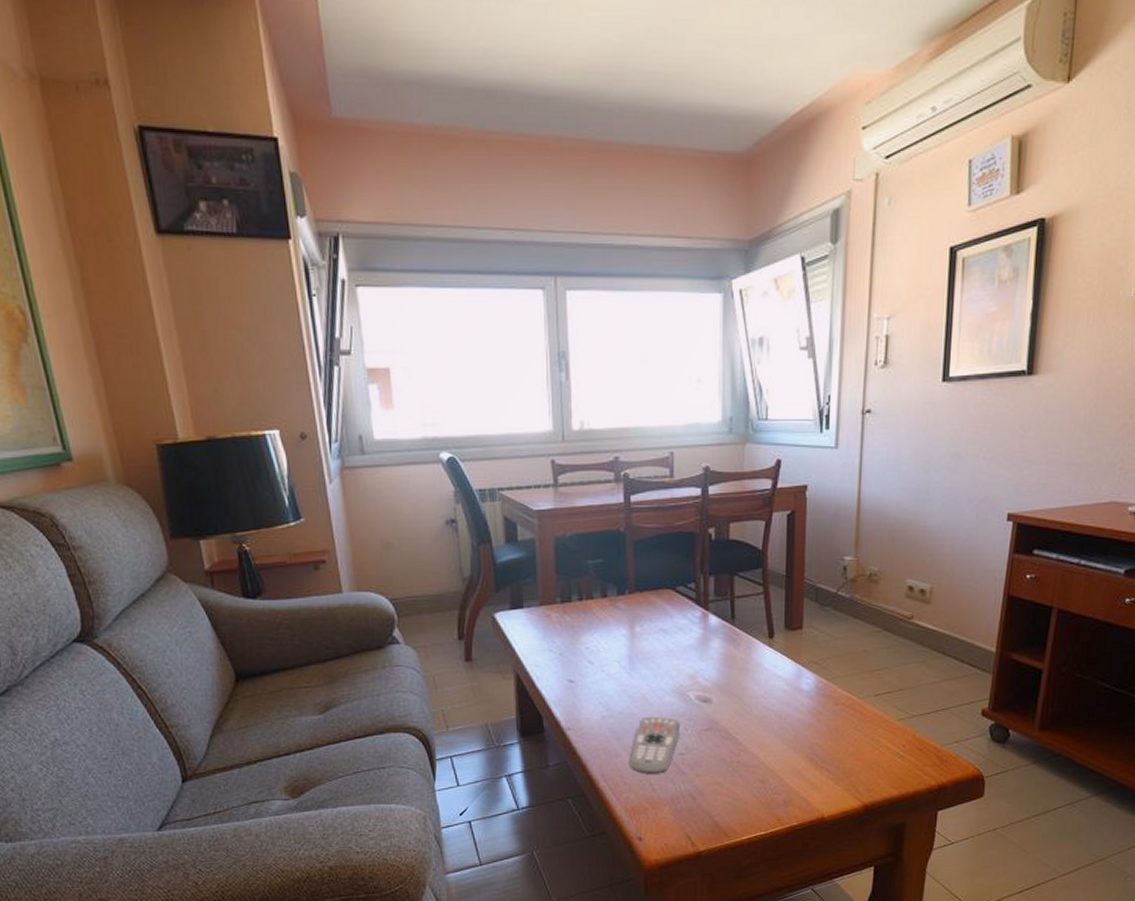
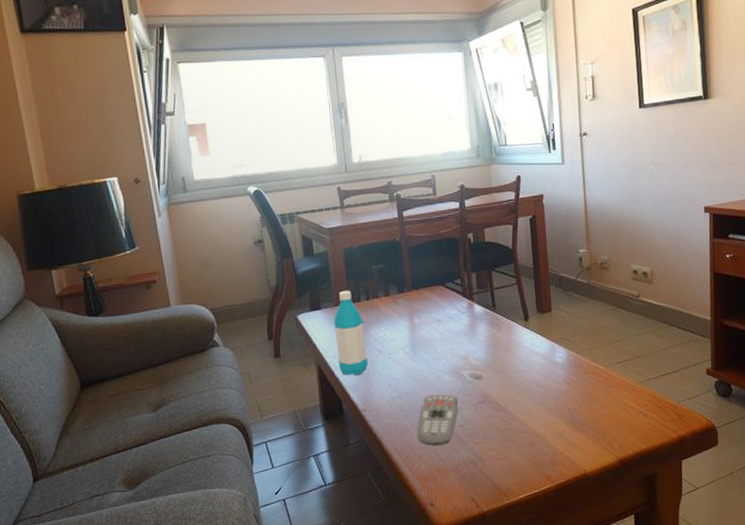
water bottle: none [537,587,577,688] -> present [333,290,369,376]

